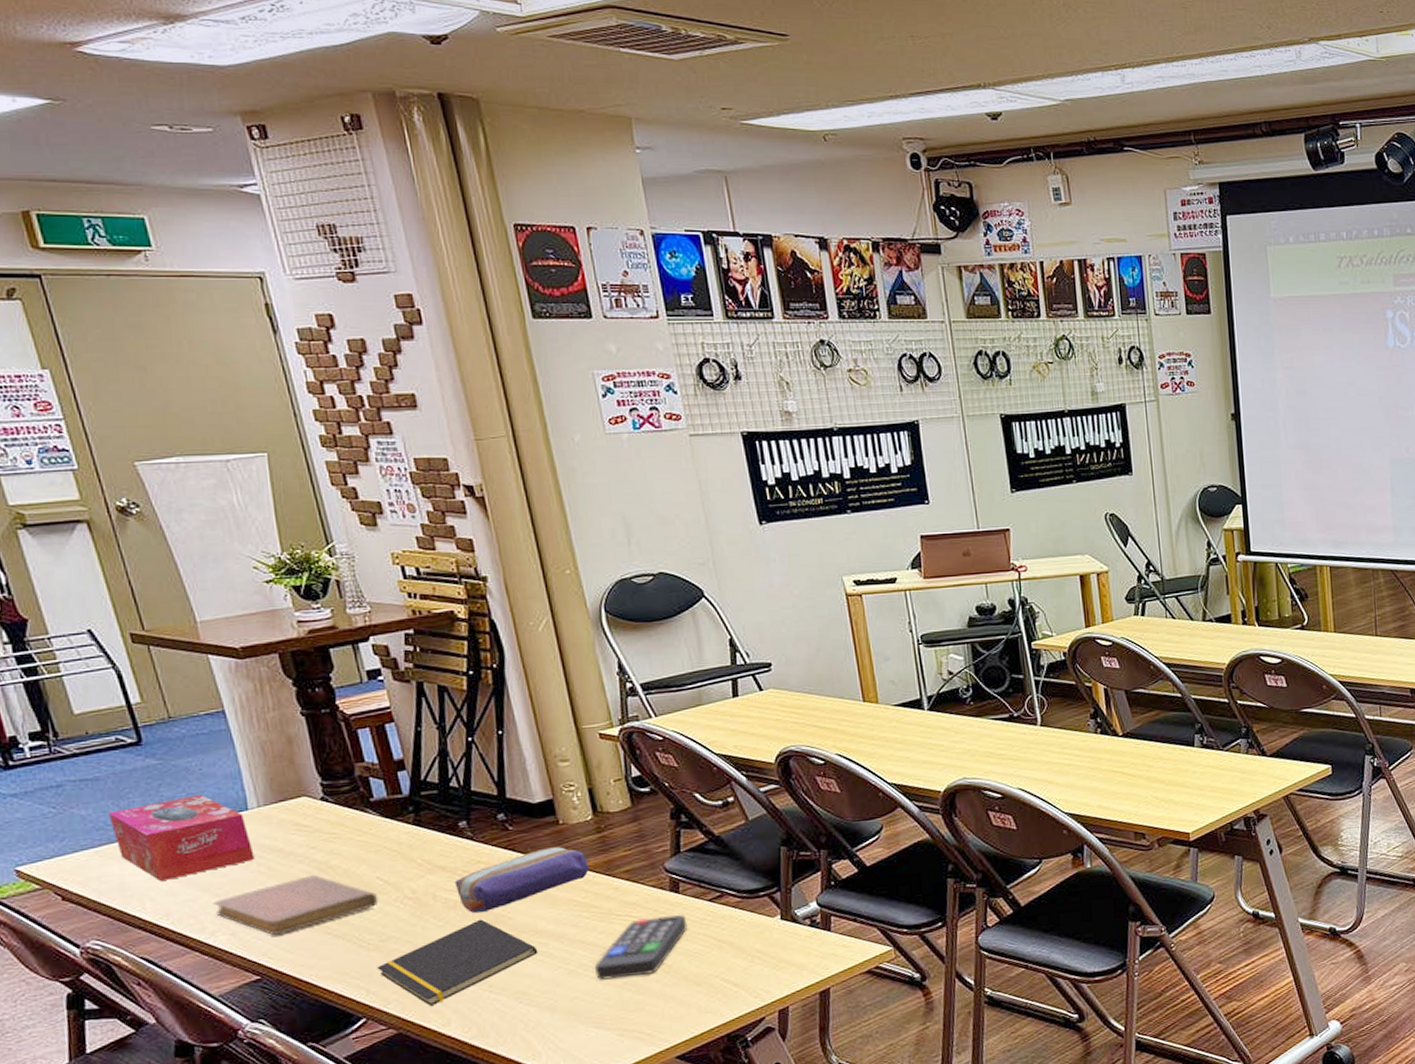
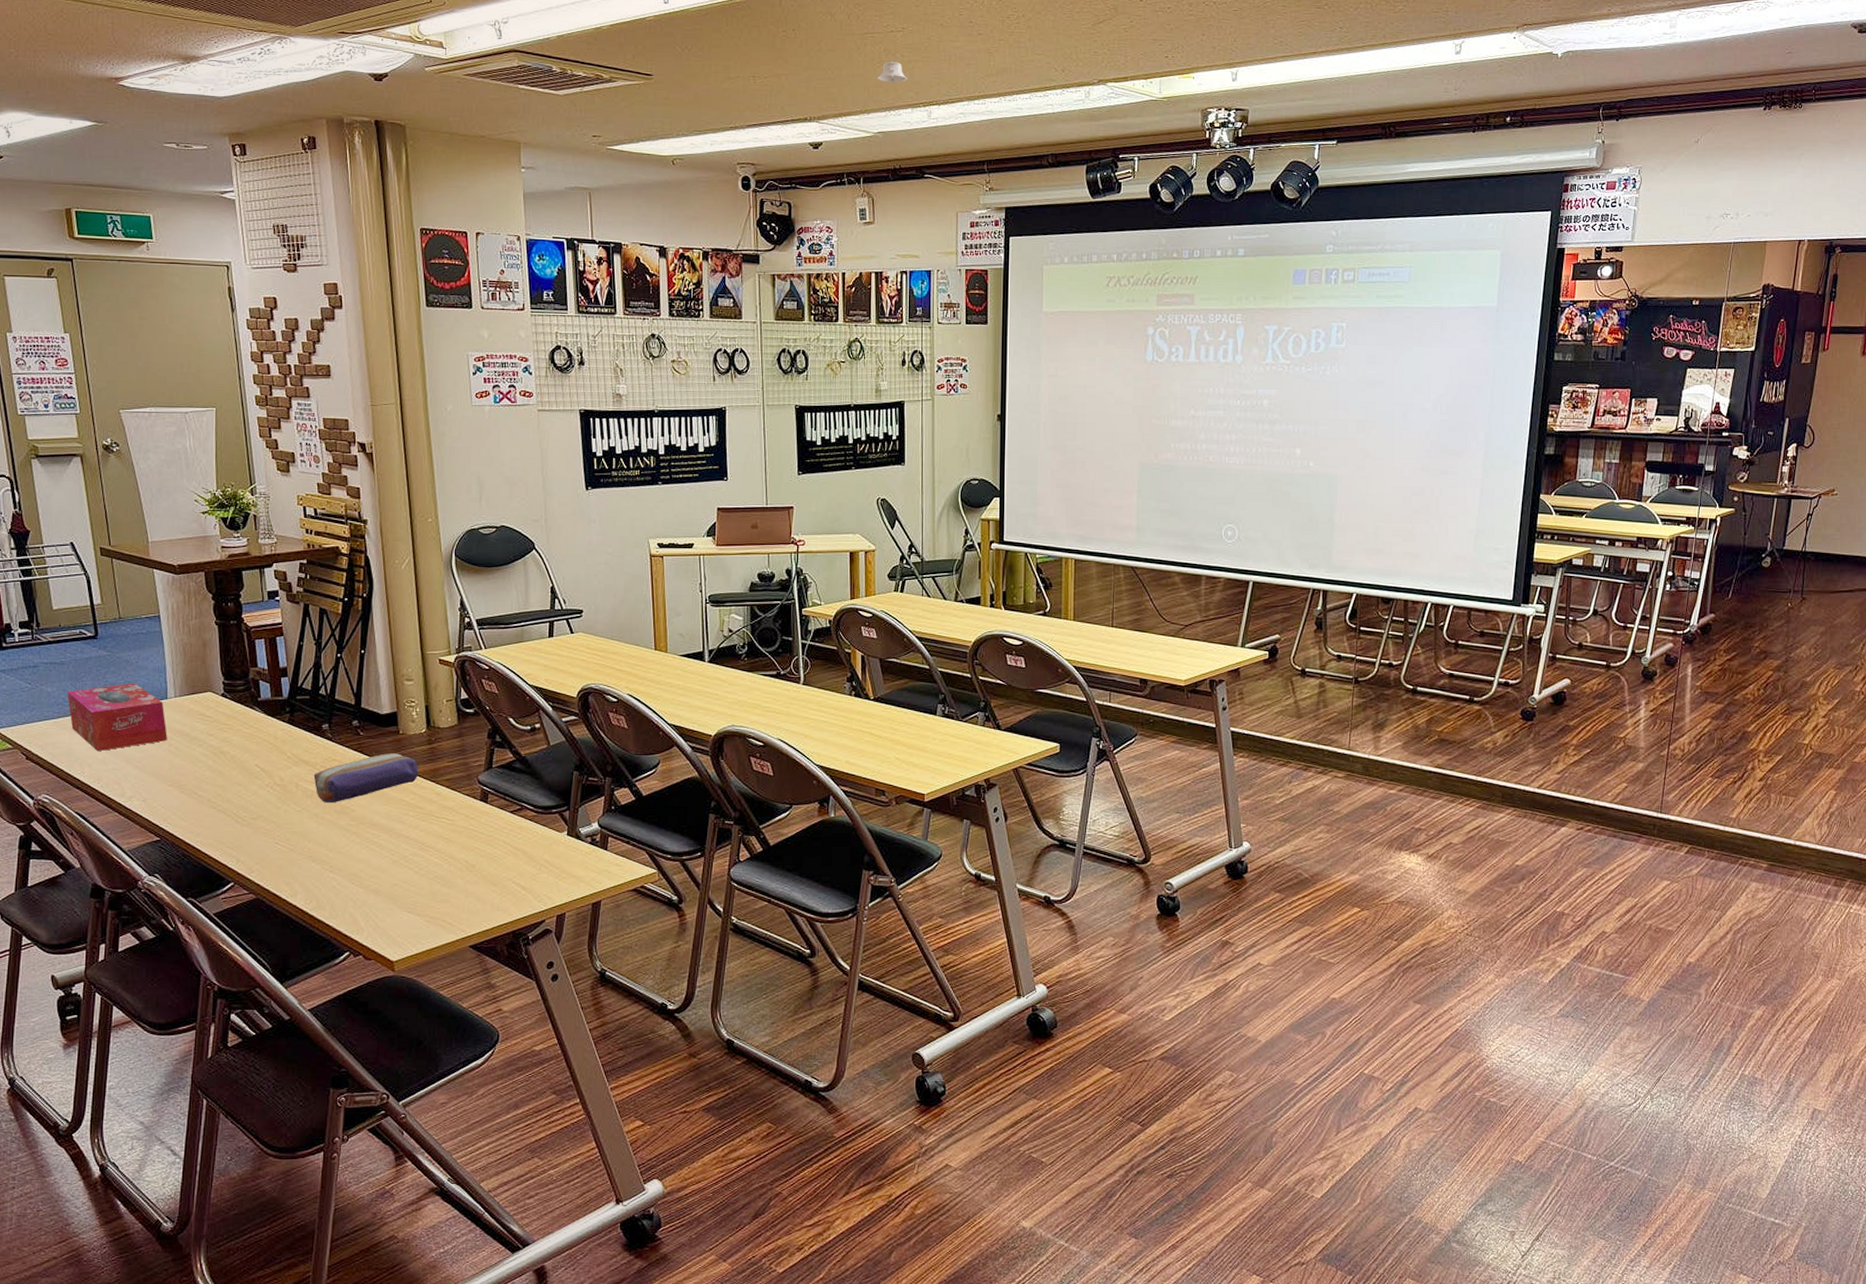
notebook: present [213,874,379,936] -> none [132,757,255,805]
notepad: present [377,919,538,1007] -> none [247,808,371,879]
remote control: present [595,914,688,980] -> none [414,821,491,872]
recessed light: none [1058,18,1094,43] -> present [877,62,908,83]

